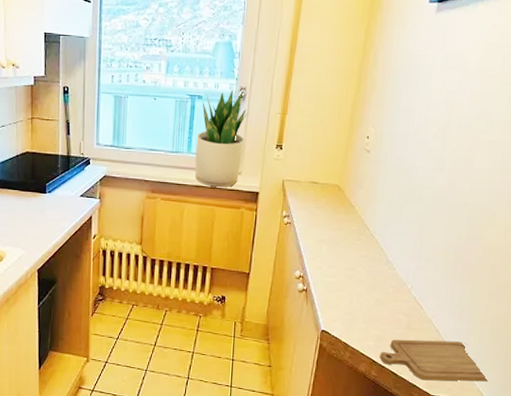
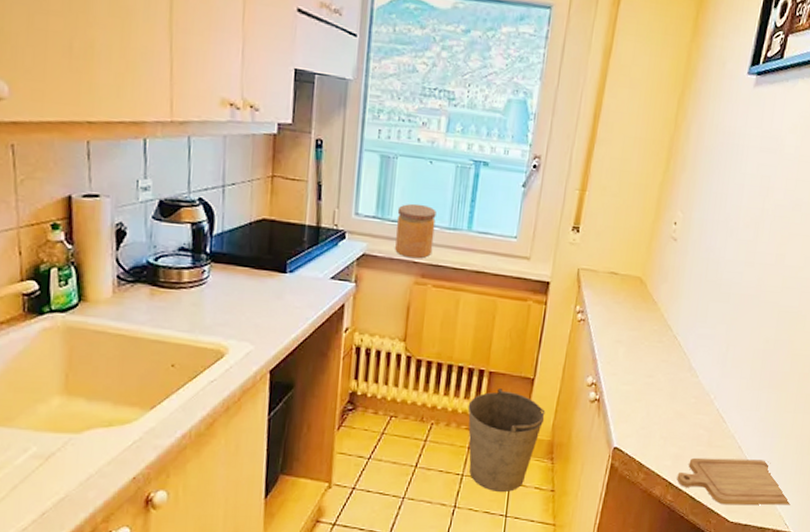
jar: none [130,133,161,178] -> present [395,203,436,259]
planter: present [195,89,249,187] -> none [475,157,542,275]
bucket: none [195,282,260,366] -> present [467,389,546,492]

